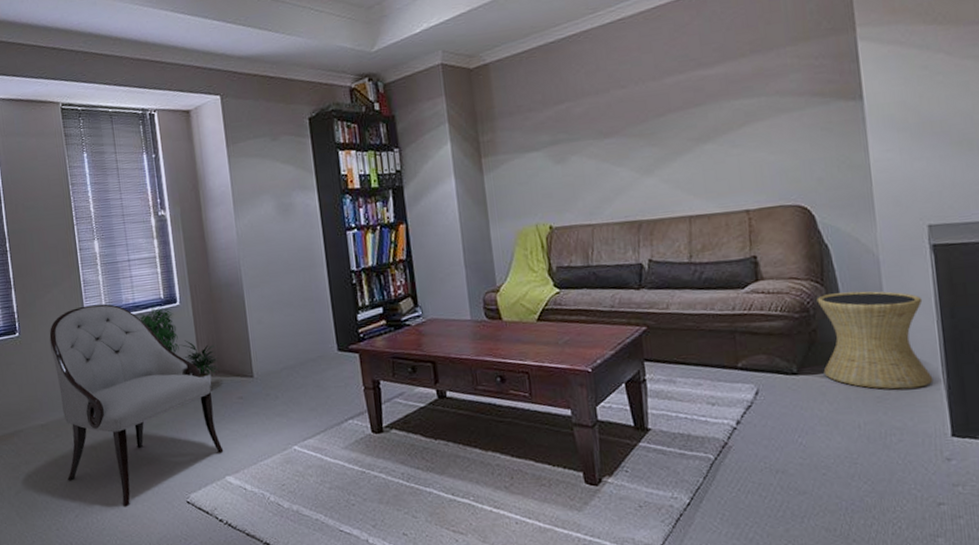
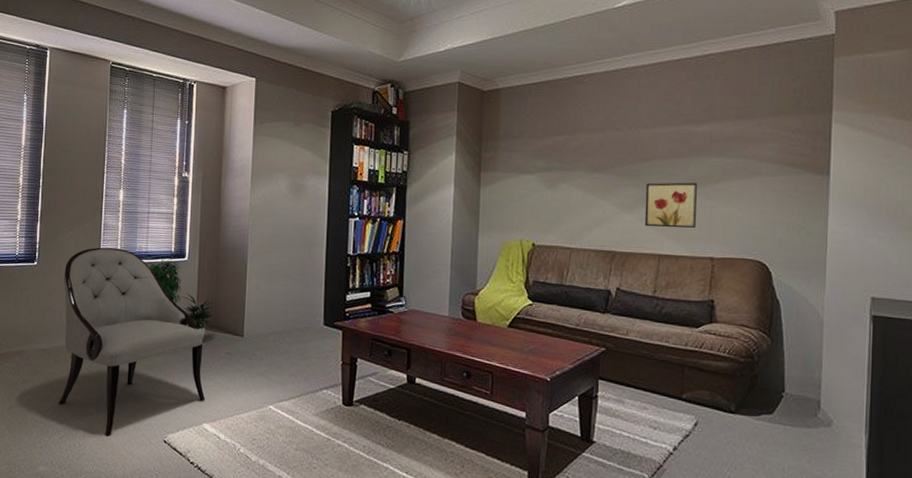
wall art: none [663,131,725,188] -> present [644,182,697,228]
side table: present [816,291,934,390] -> none [758,345,857,443]

